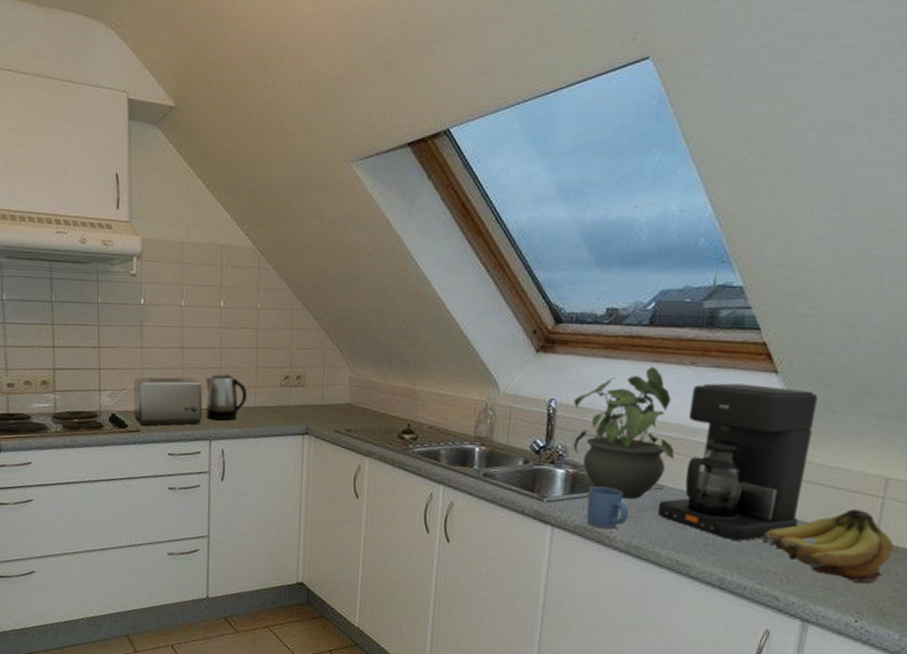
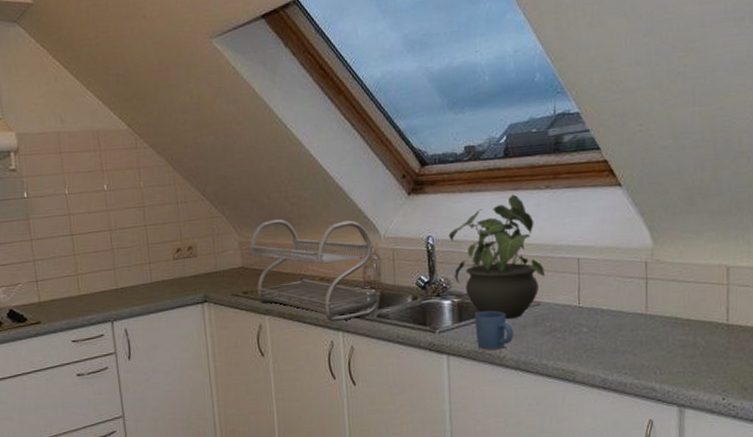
toaster: present [133,377,203,426] -> none [26,263,101,317]
kettle: present [205,374,248,421] -> none [99,255,143,301]
dish rack: none [358,358,490,475] -> present [248,218,381,322]
coffee maker: present [657,383,818,541] -> none [538,198,661,343]
fruit: present [762,509,894,583] -> none [632,298,744,365]

